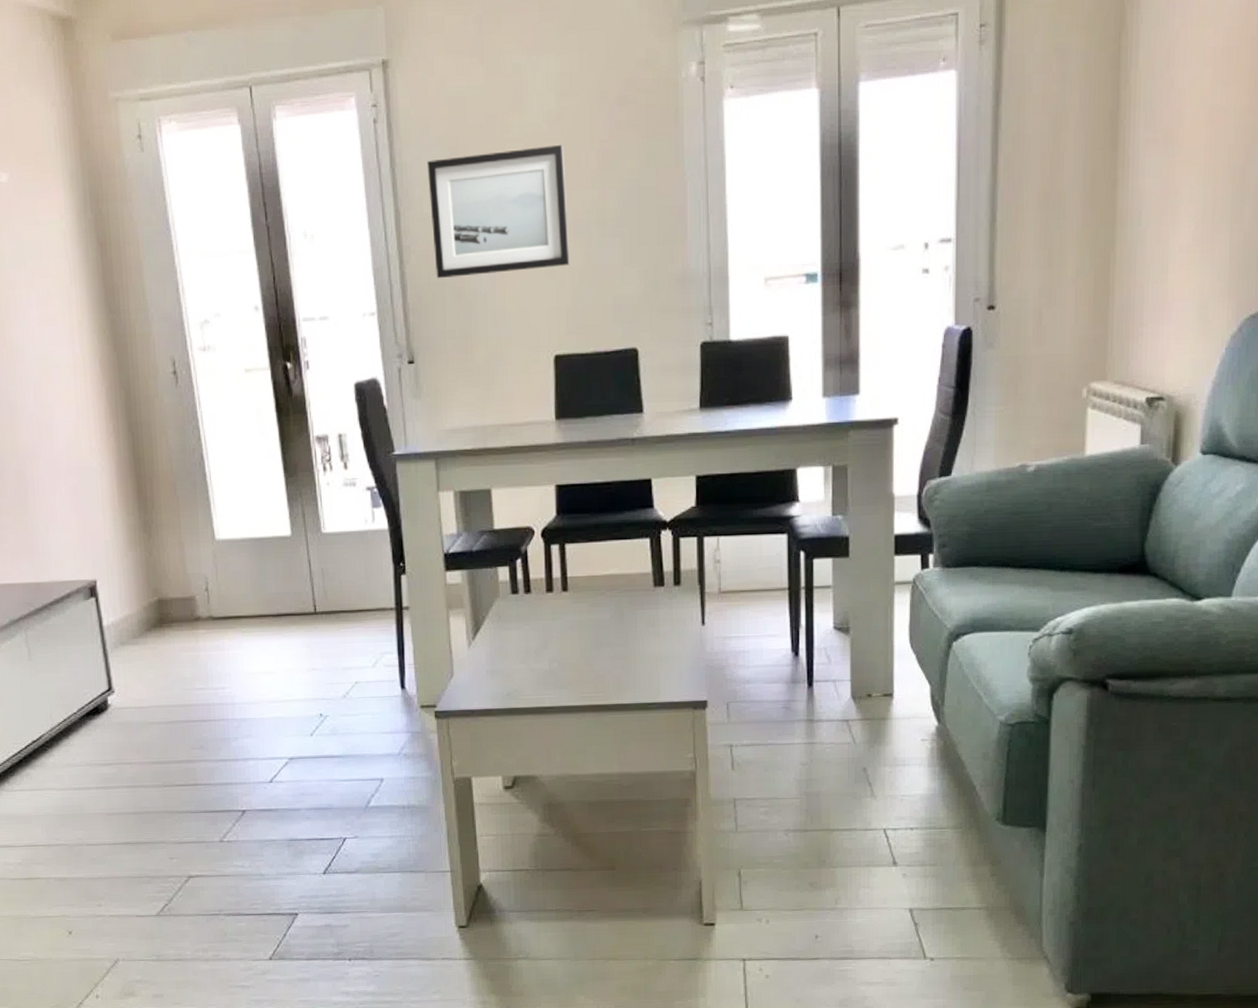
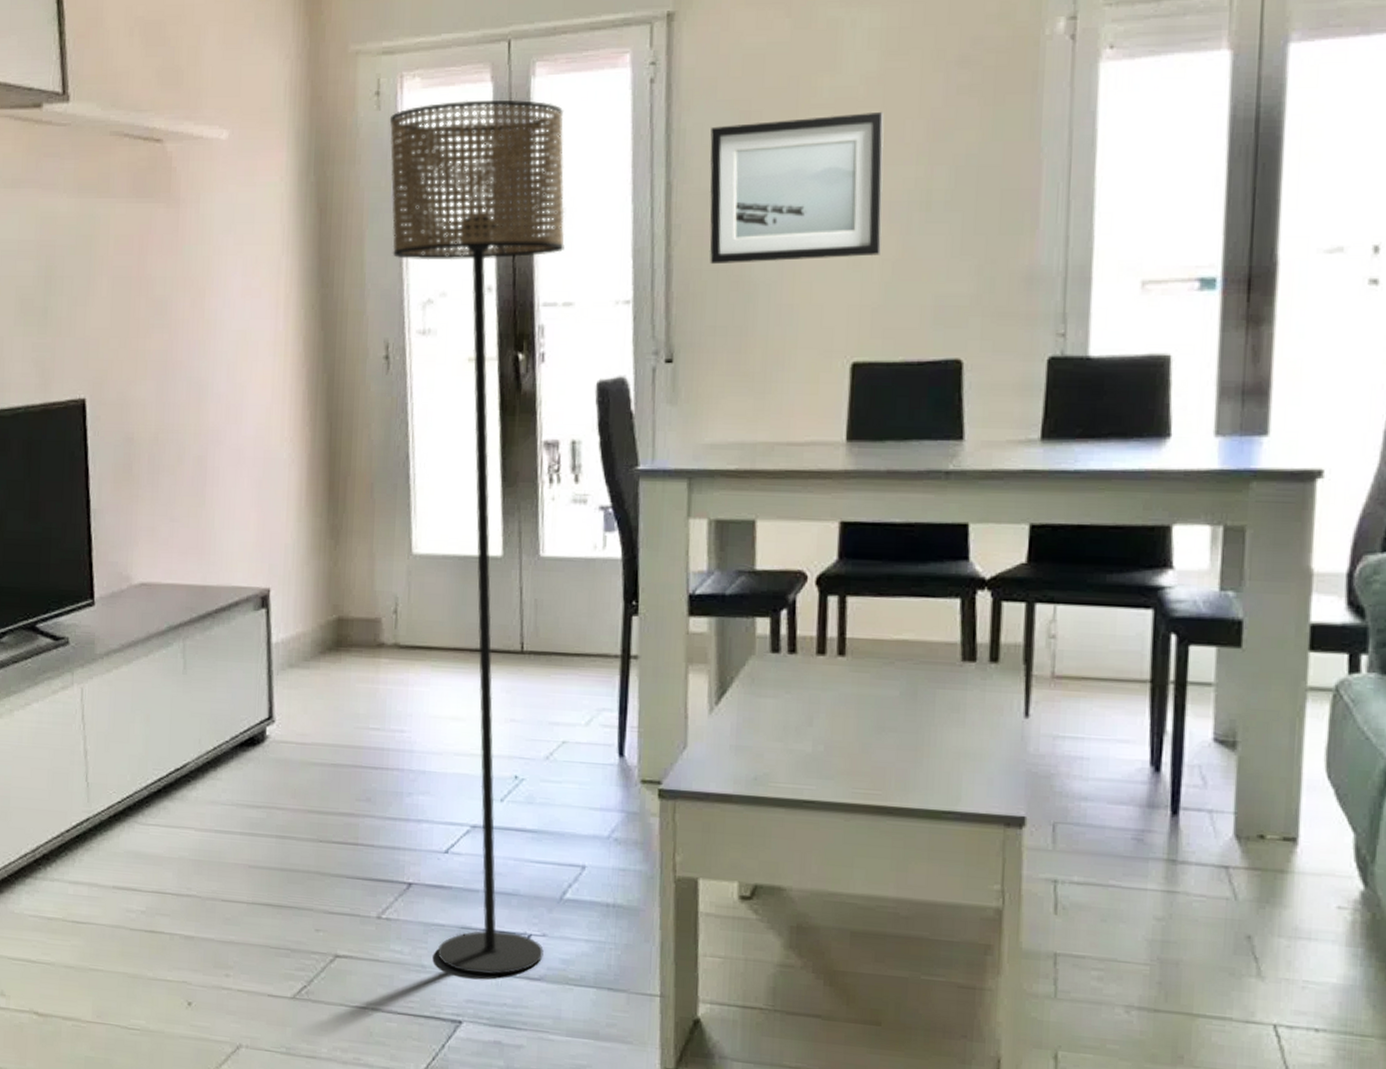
floor lamp: none [153,139,357,875] -> present [389,99,565,975]

